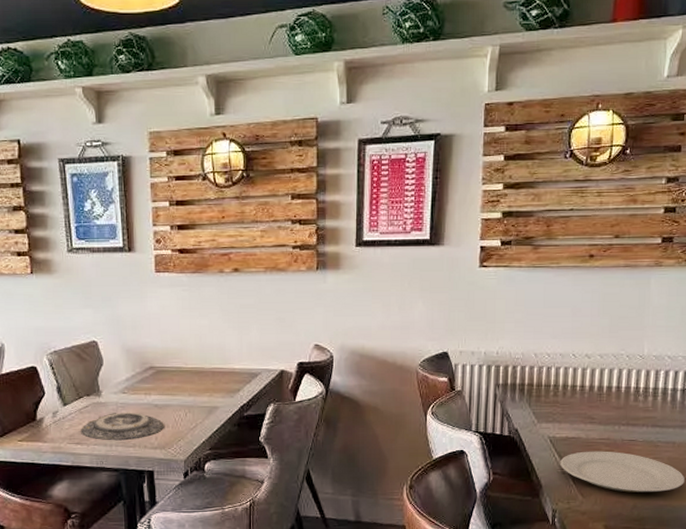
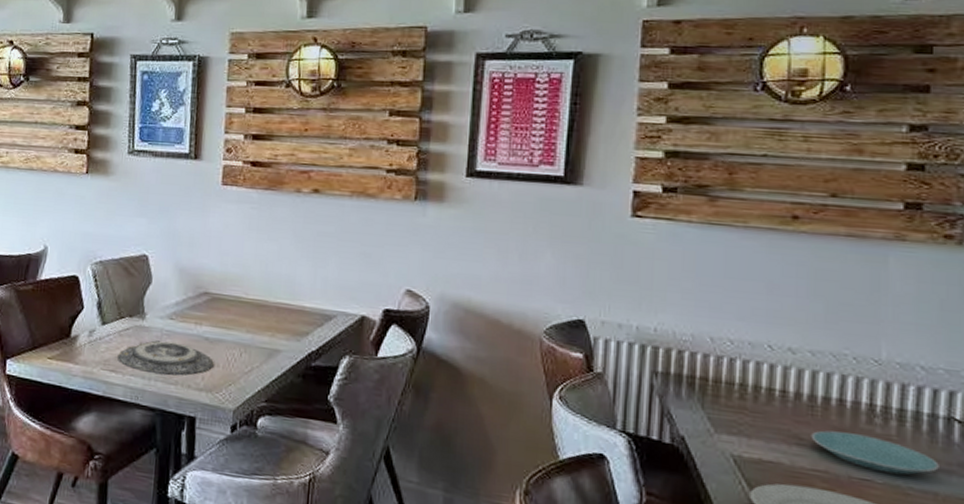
plate: none [599,409,677,434] -> present [811,430,939,475]

